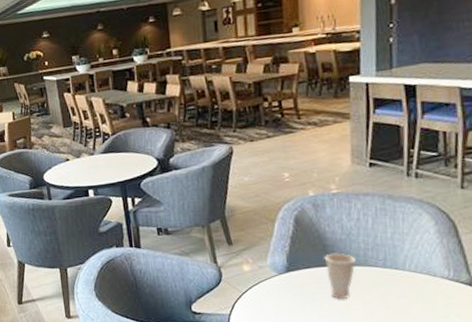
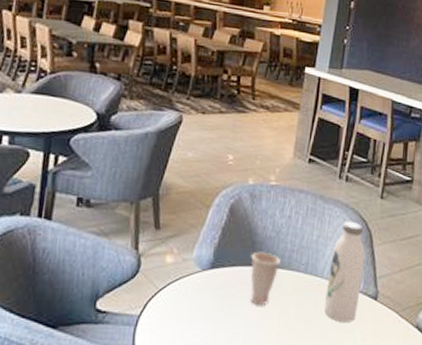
water bottle: none [410,214,452,309] -> present [324,221,366,322]

